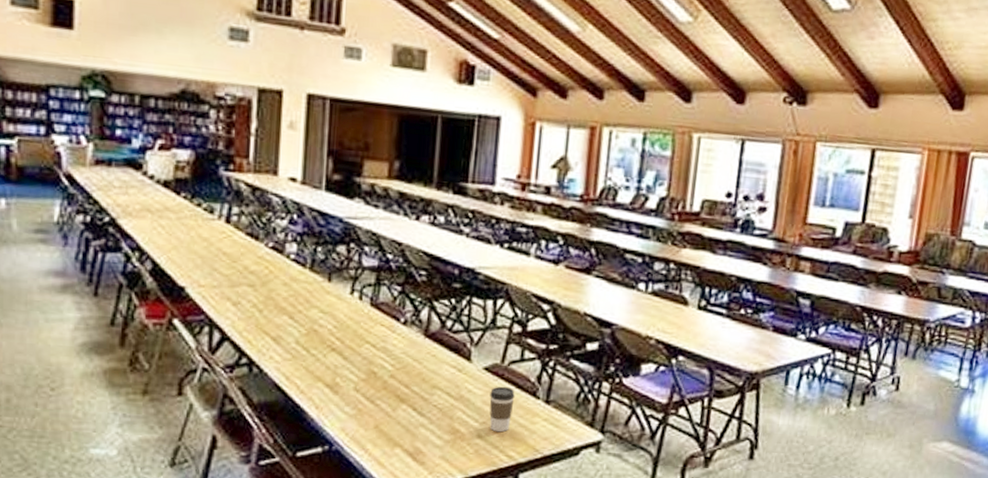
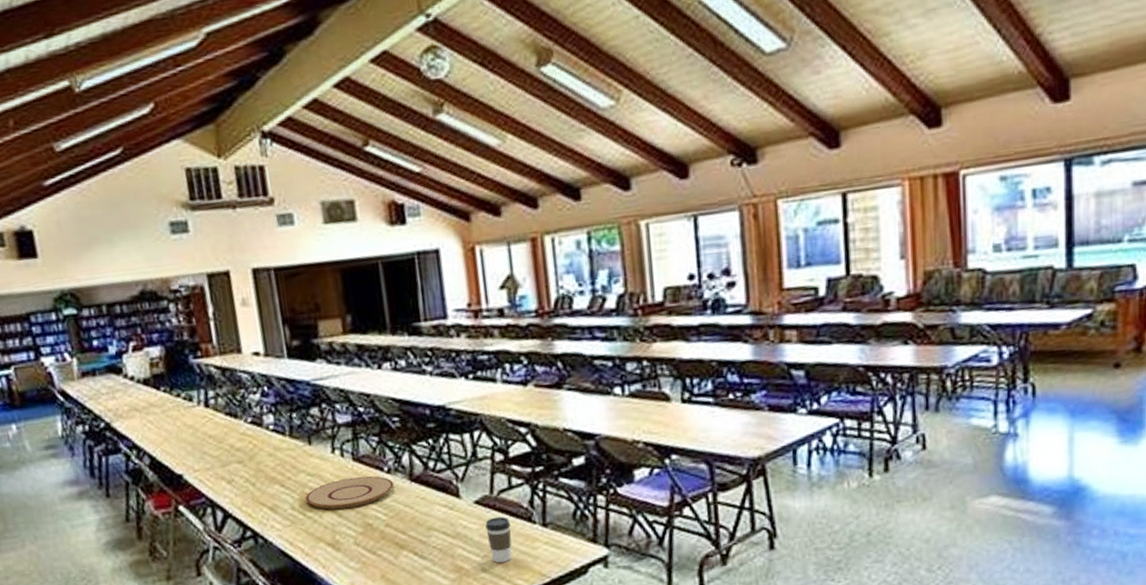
plate: none [313,322,407,353] -> present [305,476,394,510]

